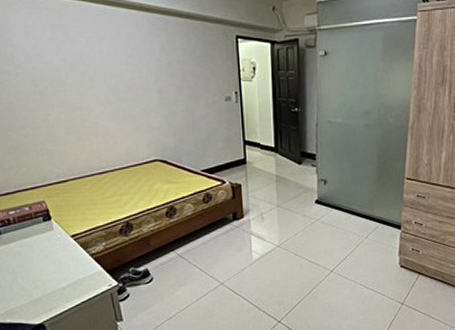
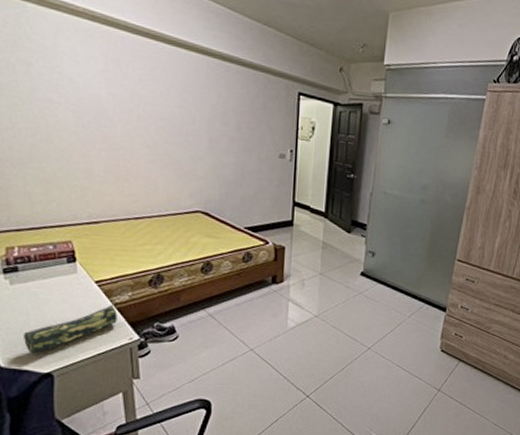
pencil case: none [14,255,96,308] -> present [24,304,117,354]

